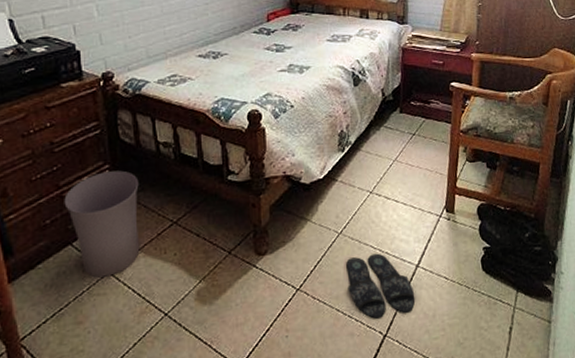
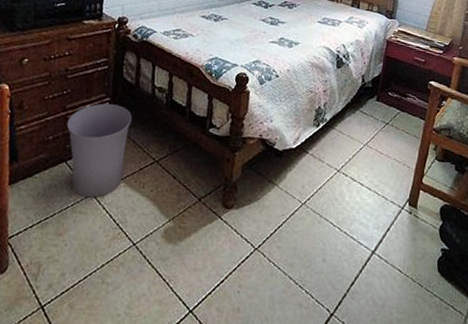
slippers: present [346,253,415,319] -> none [302,230,367,297]

